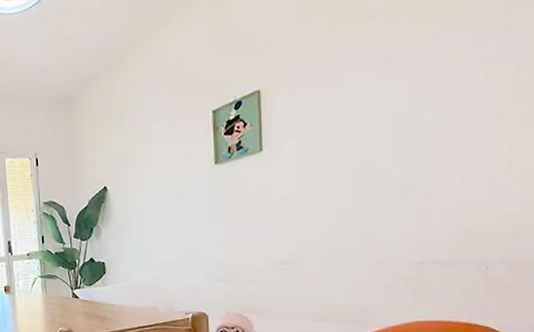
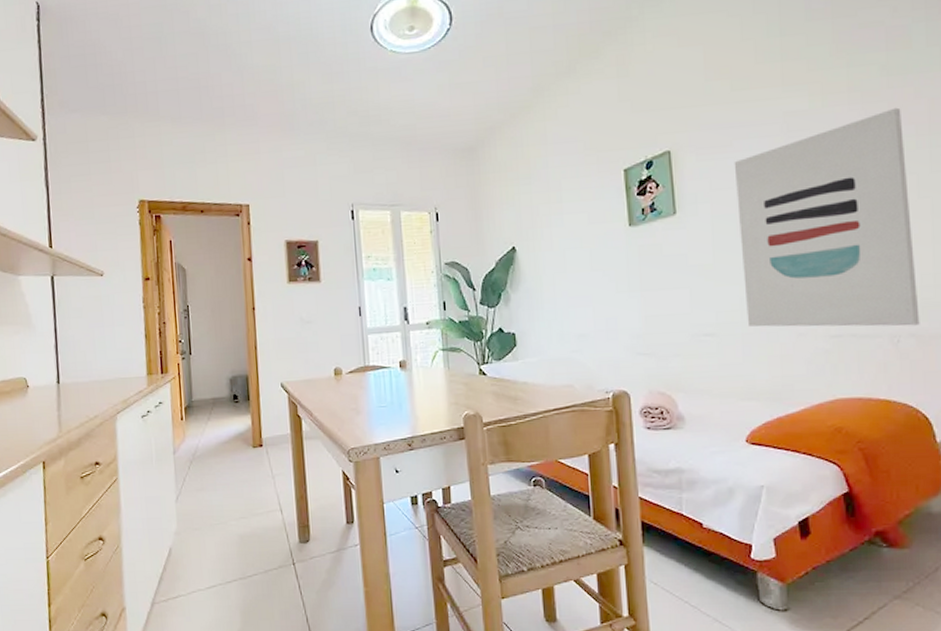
wall art: none [325,30,519,255] -> present [734,107,920,327]

